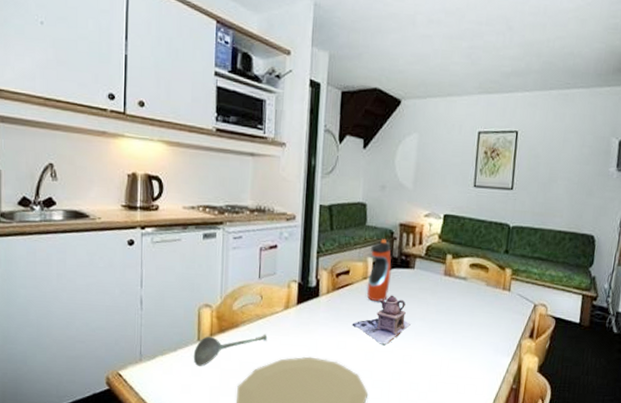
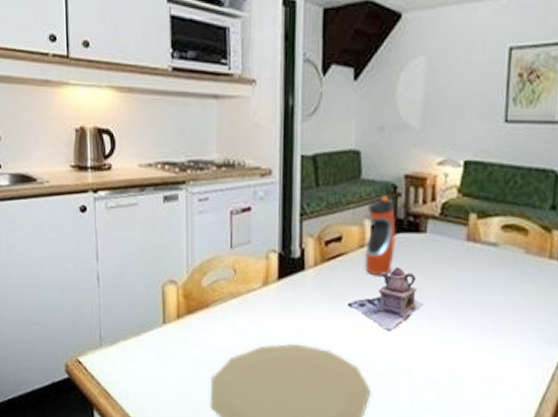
soupspoon: present [193,334,268,366] -> none [159,316,244,354]

